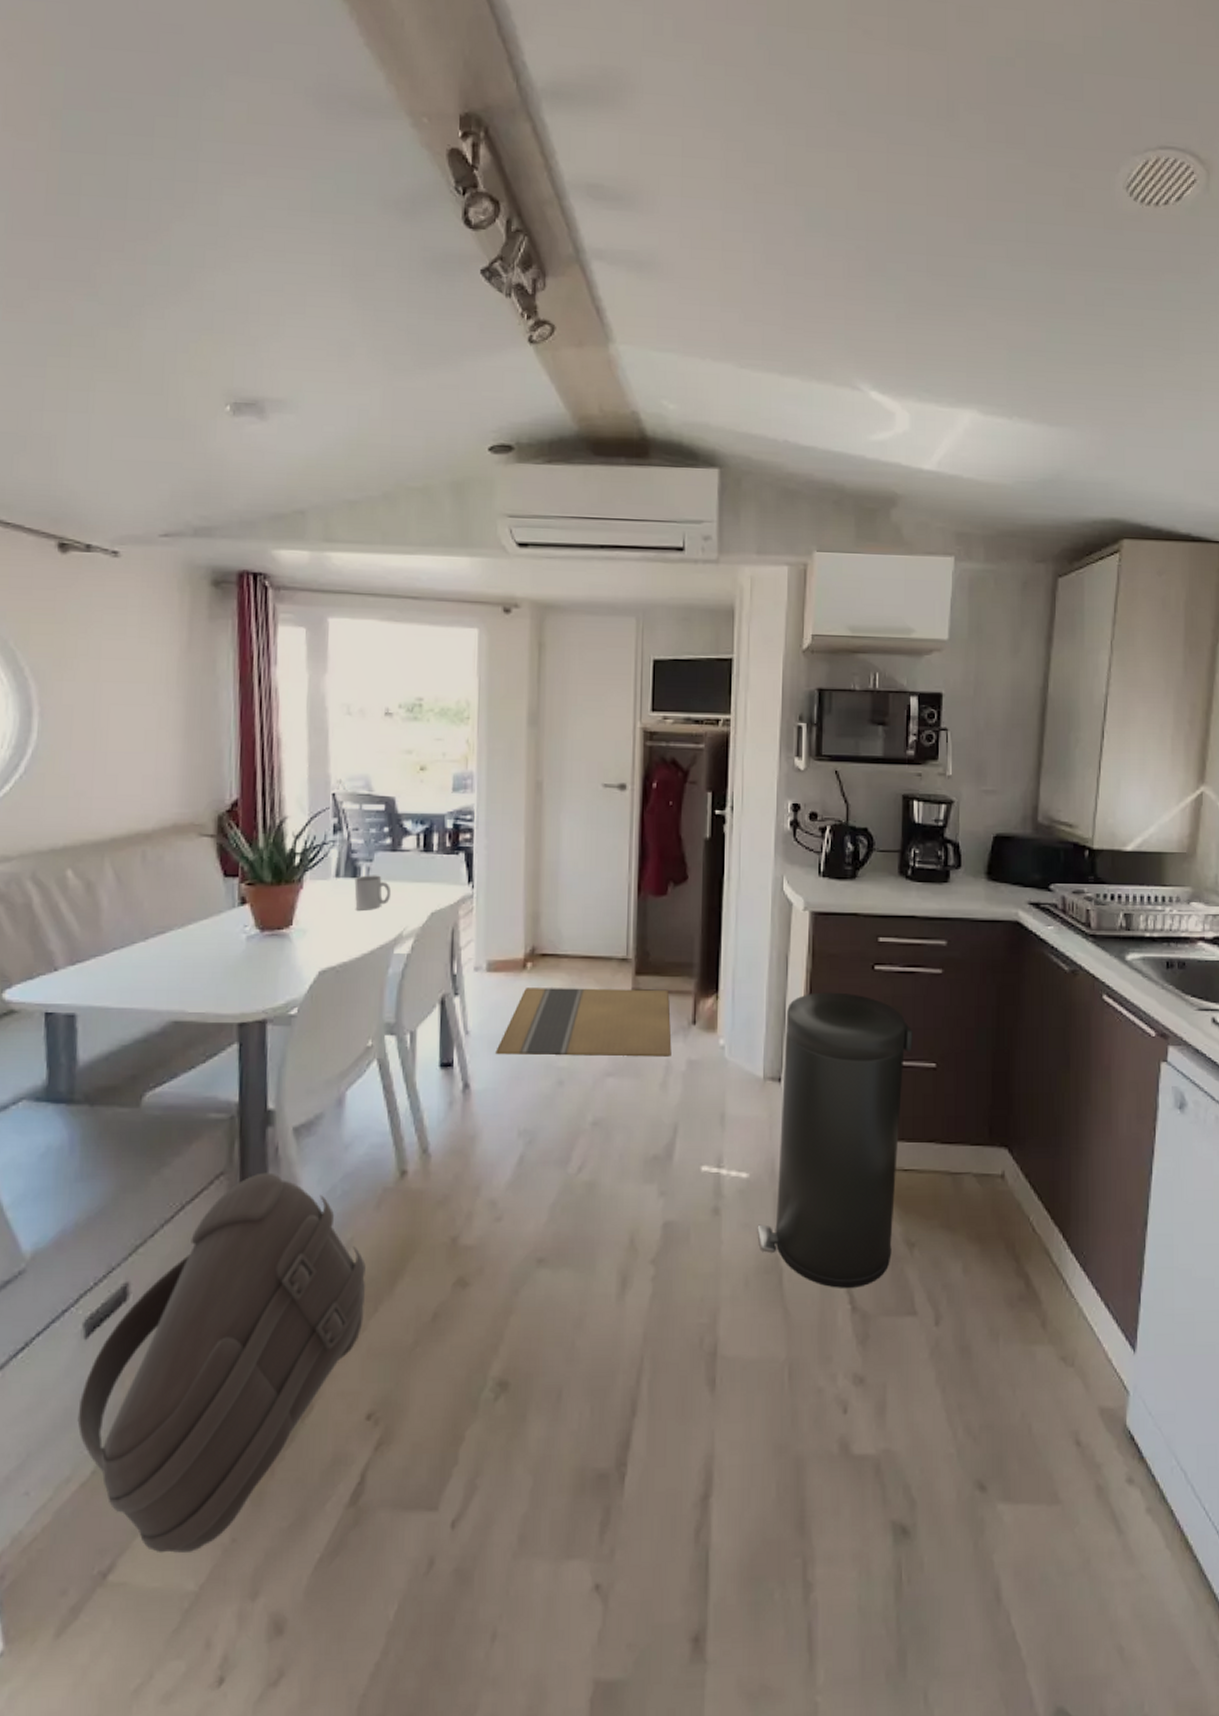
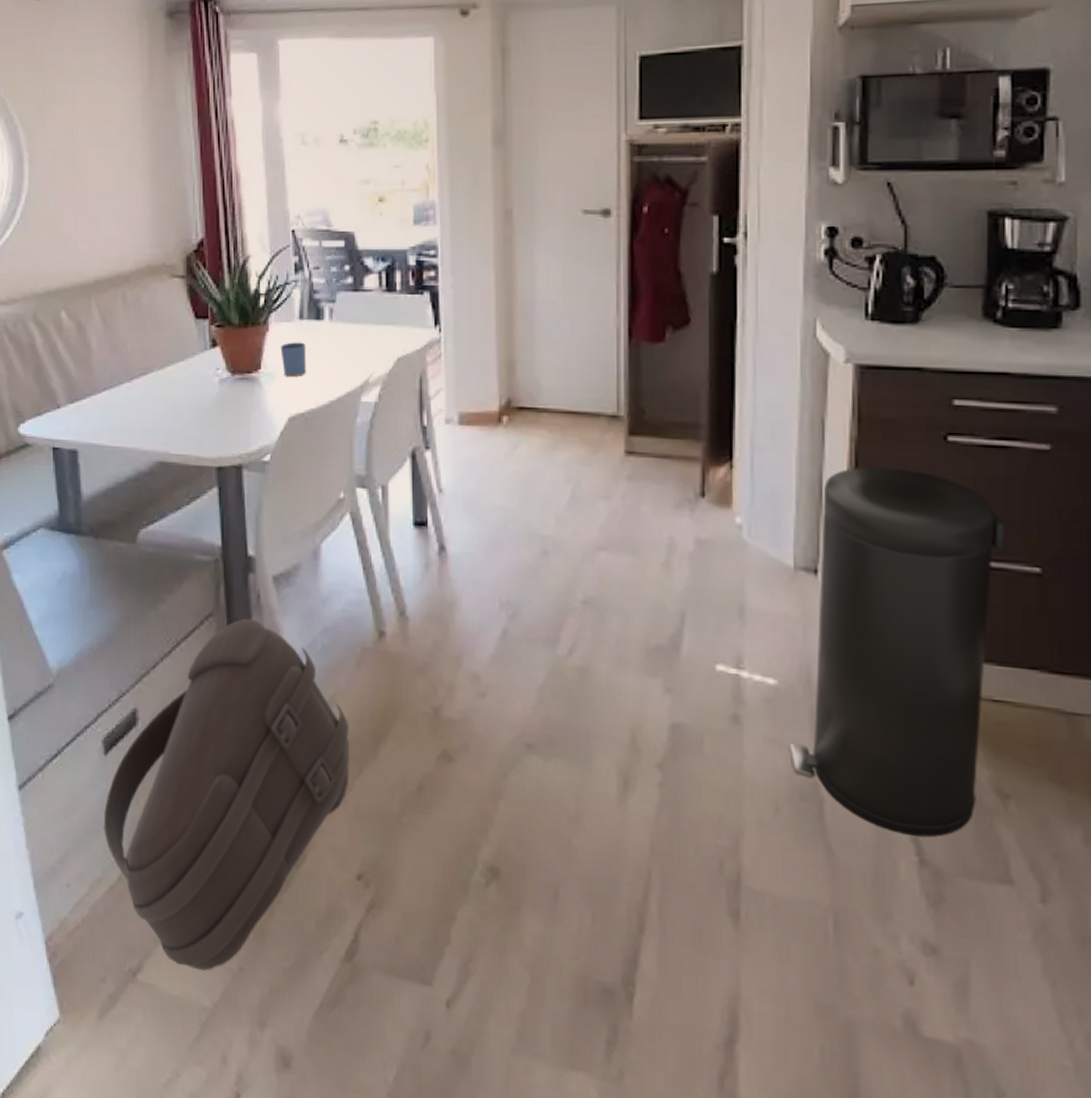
mug: none [314,899,341,932] -> present [280,342,306,377]
cup: present [354,875,392,912] -> none [318,317,356,356]
door mat: present [495,988,672,1057] -> none [472,444,675,533]

